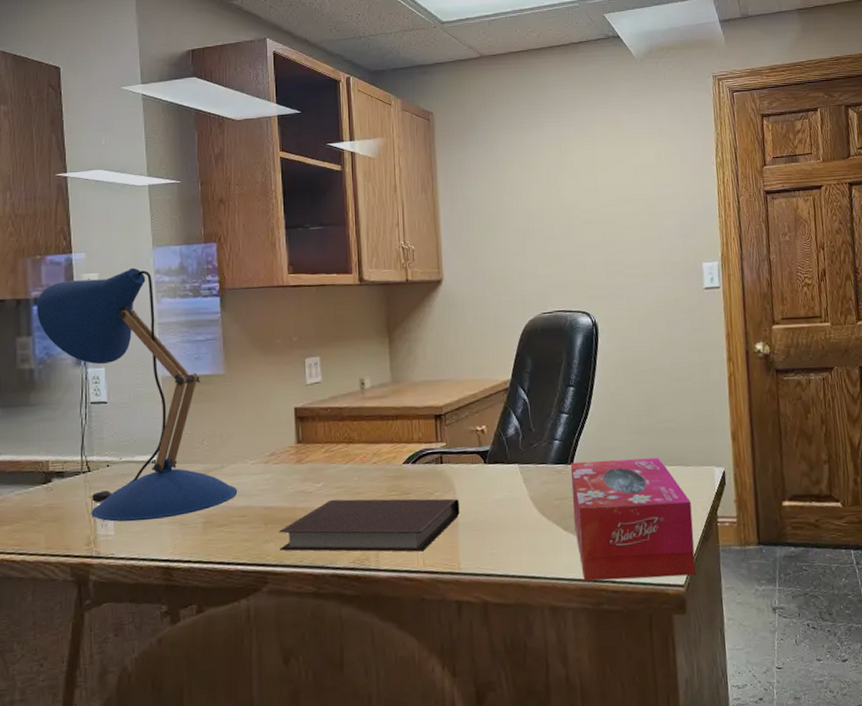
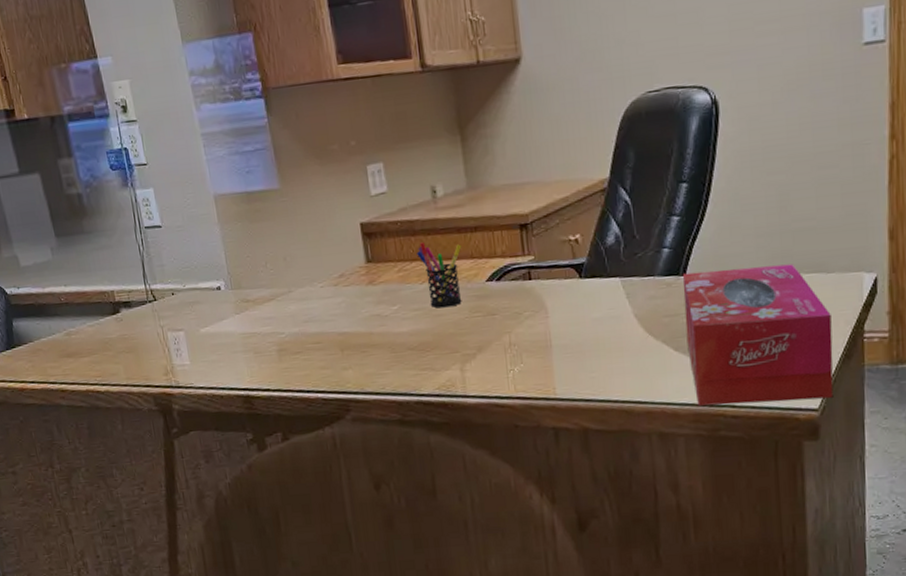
desk lamp: present [36,267,238,522] -> none [71,70,310,351]
notebook: present [279,498,460,552] -> none [357,318,553,378]
pen holder: none [343,427,384,487] -> present [417,242,462,308]

